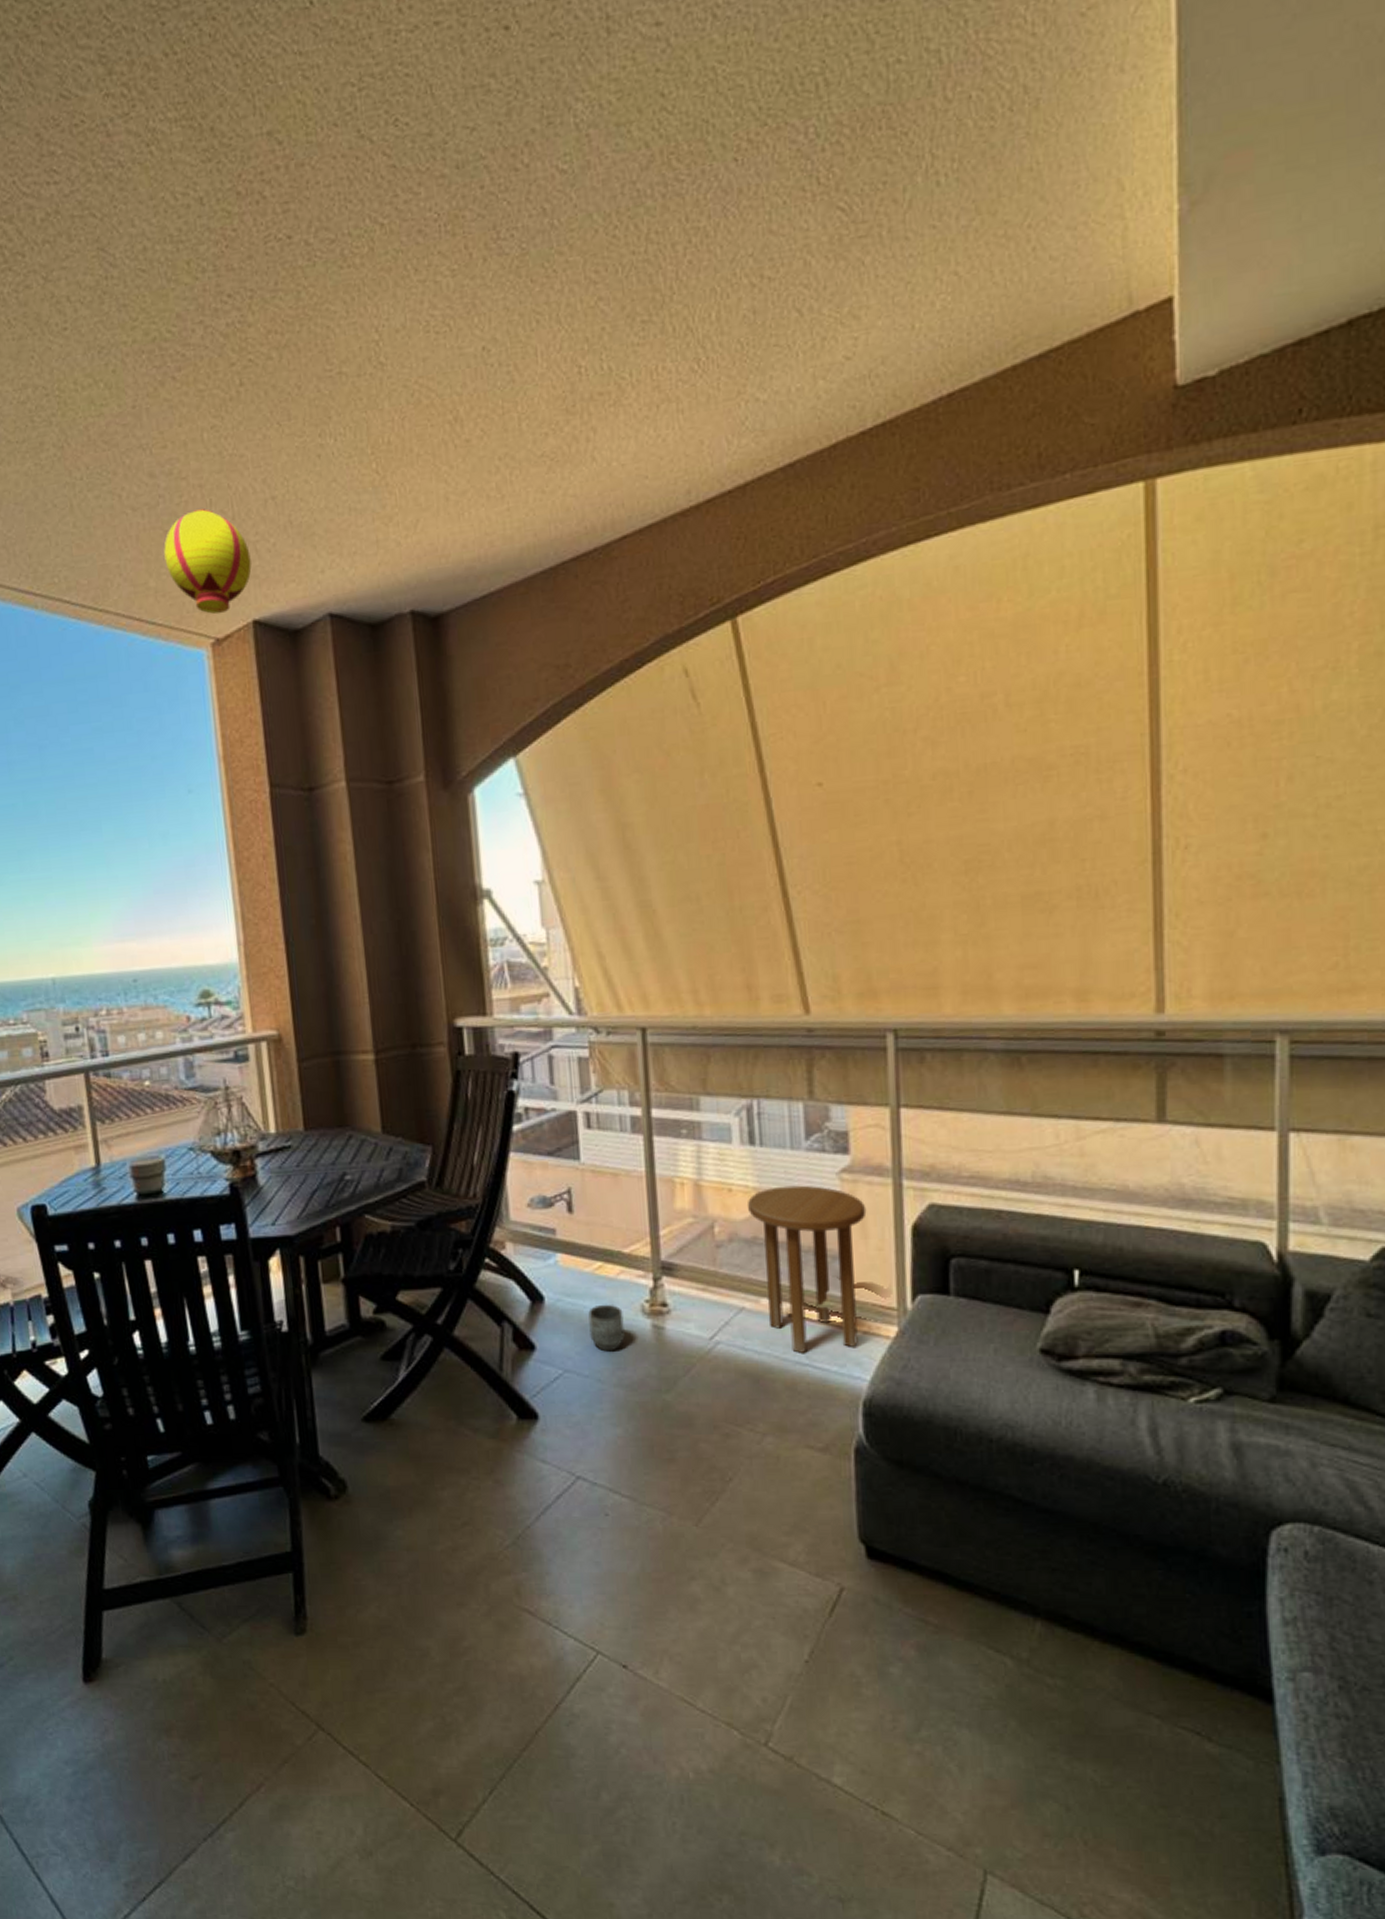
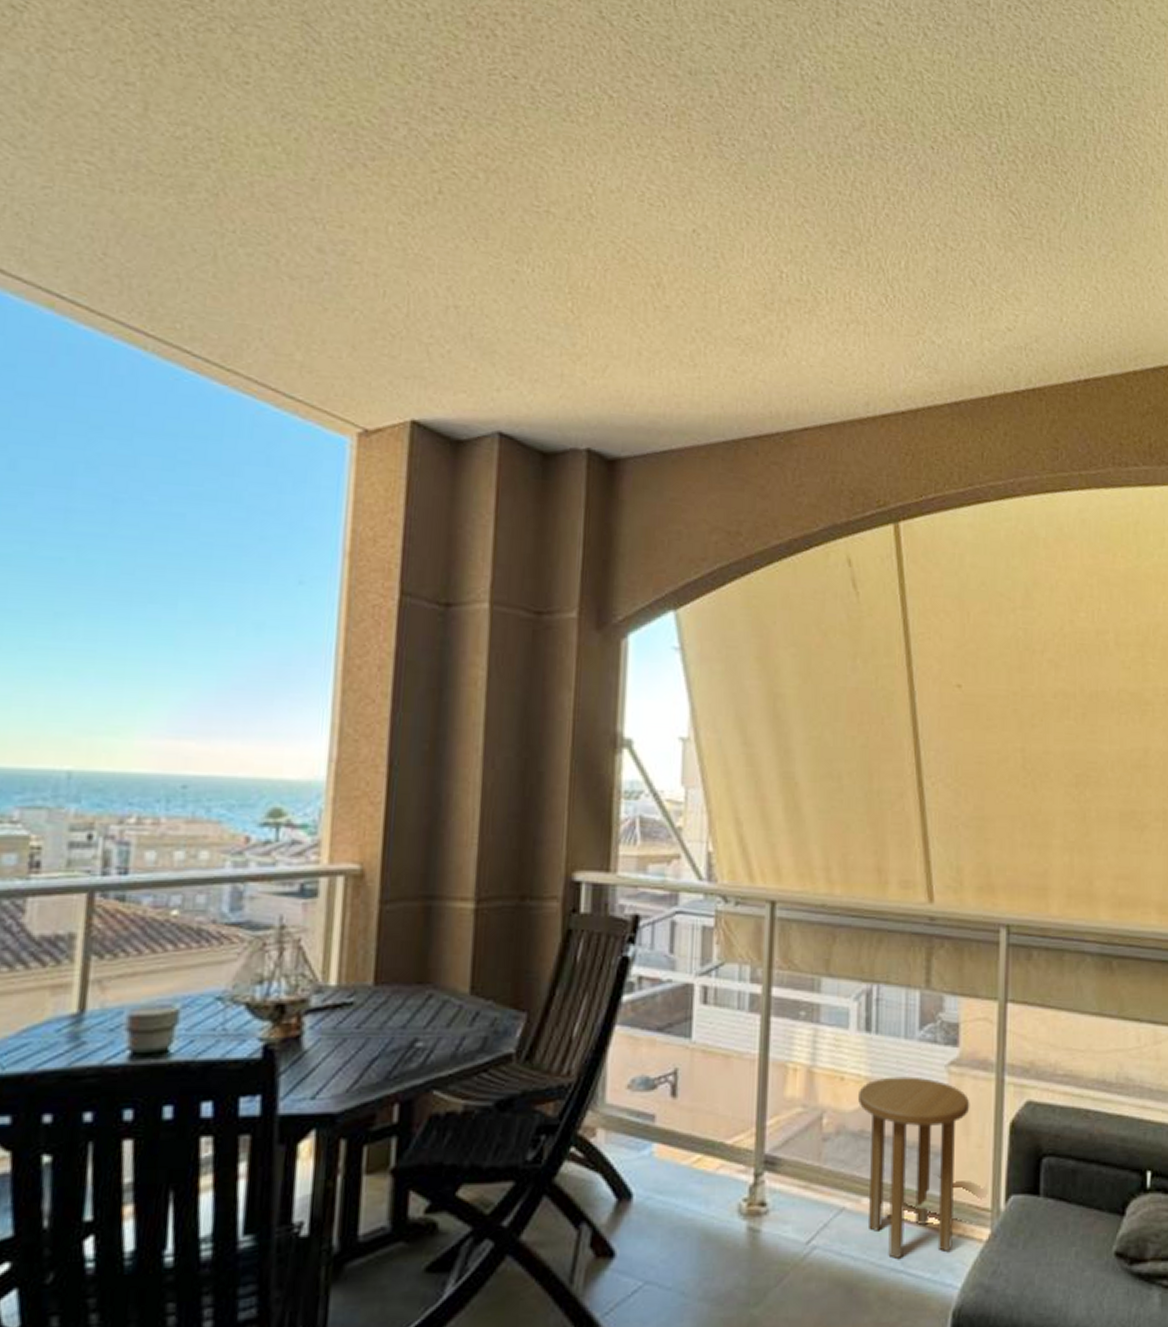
paper lantern: present [164,509,252,615] -> none [318,296,421,406]
planter: present [588,1304,625,1352] -> none [679,1203,718,1259]

